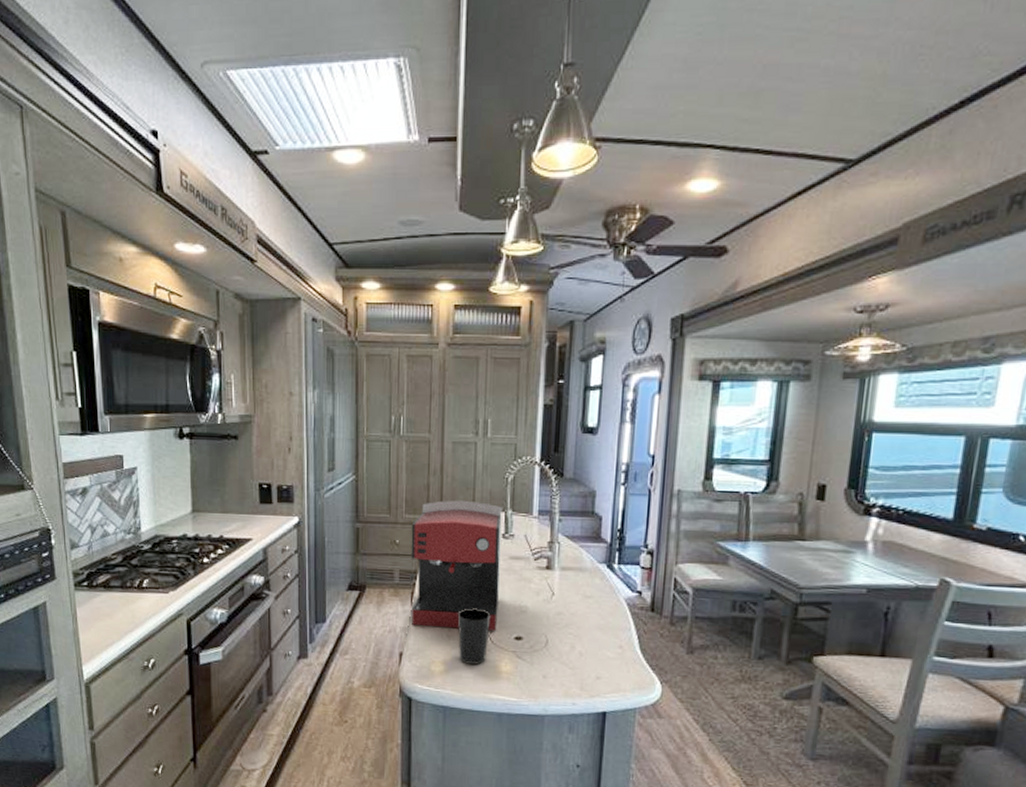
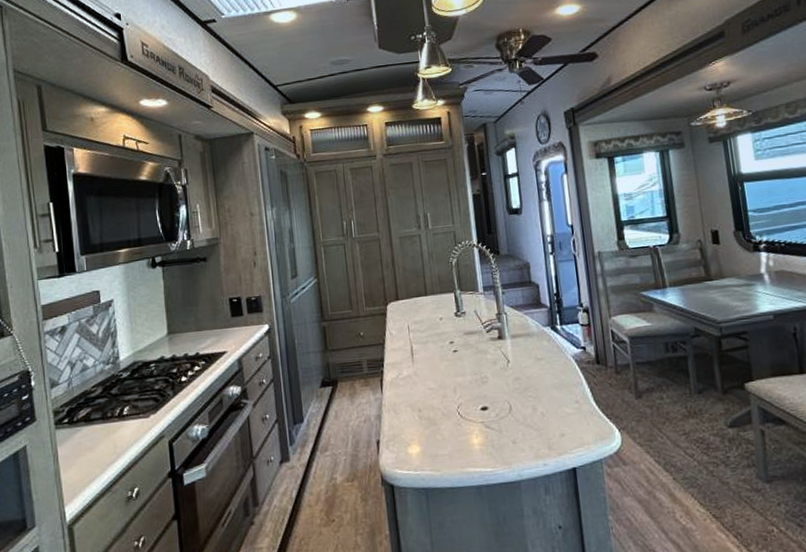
coffee maker: present [411,500,502,631] -> none [372,286,464,411]
cup: present [457,608,491,665] -> none [425,385,458,442]

